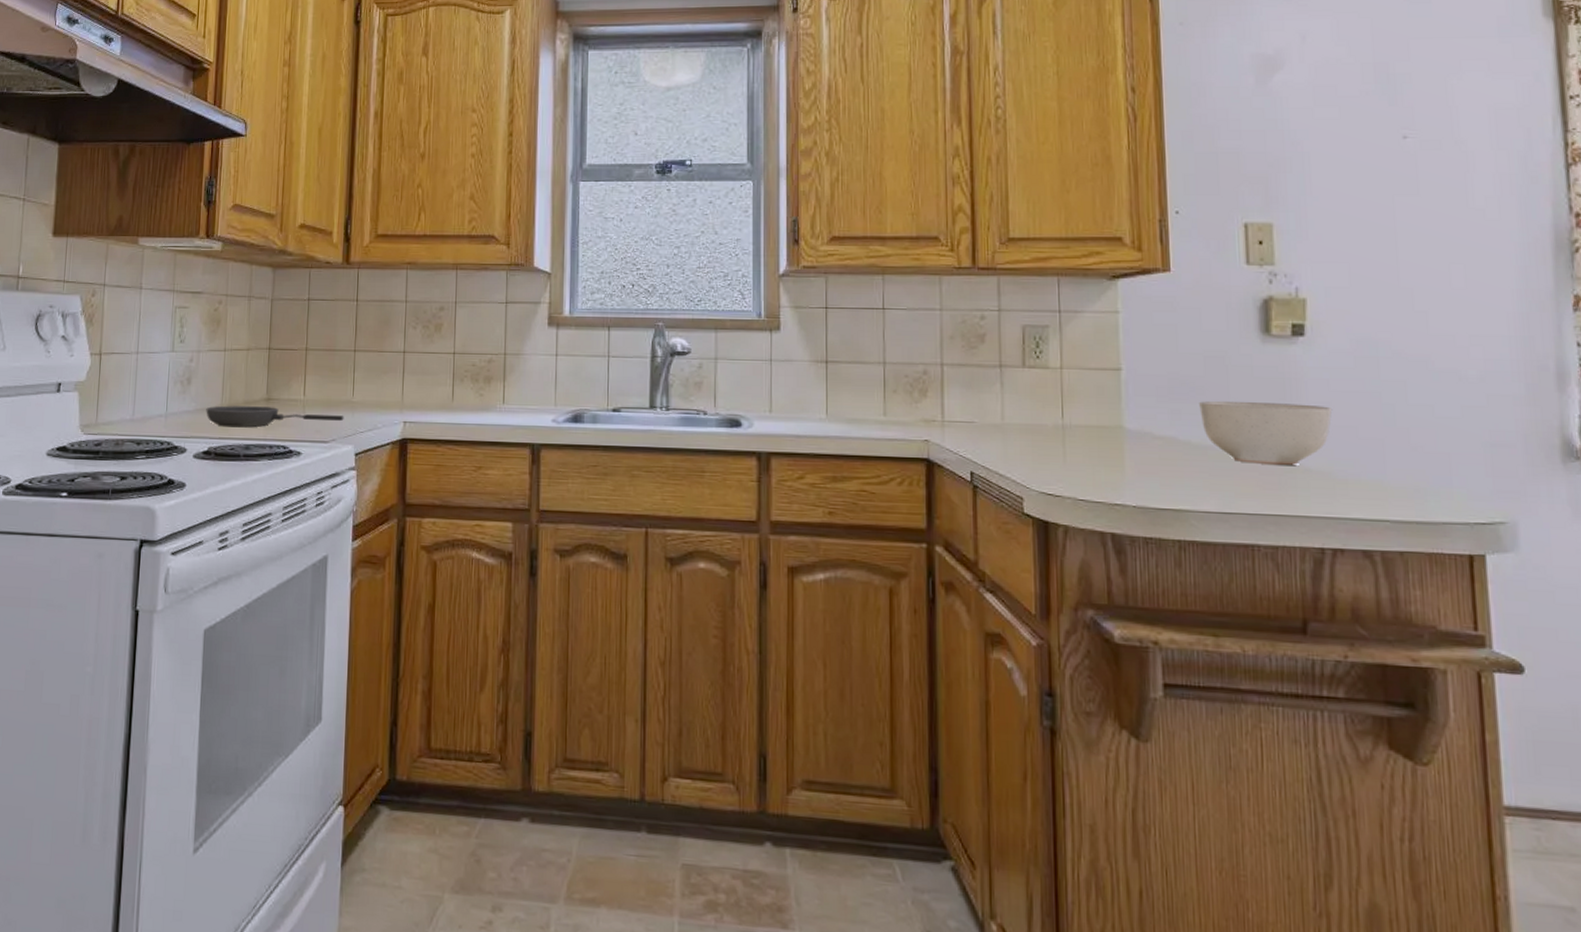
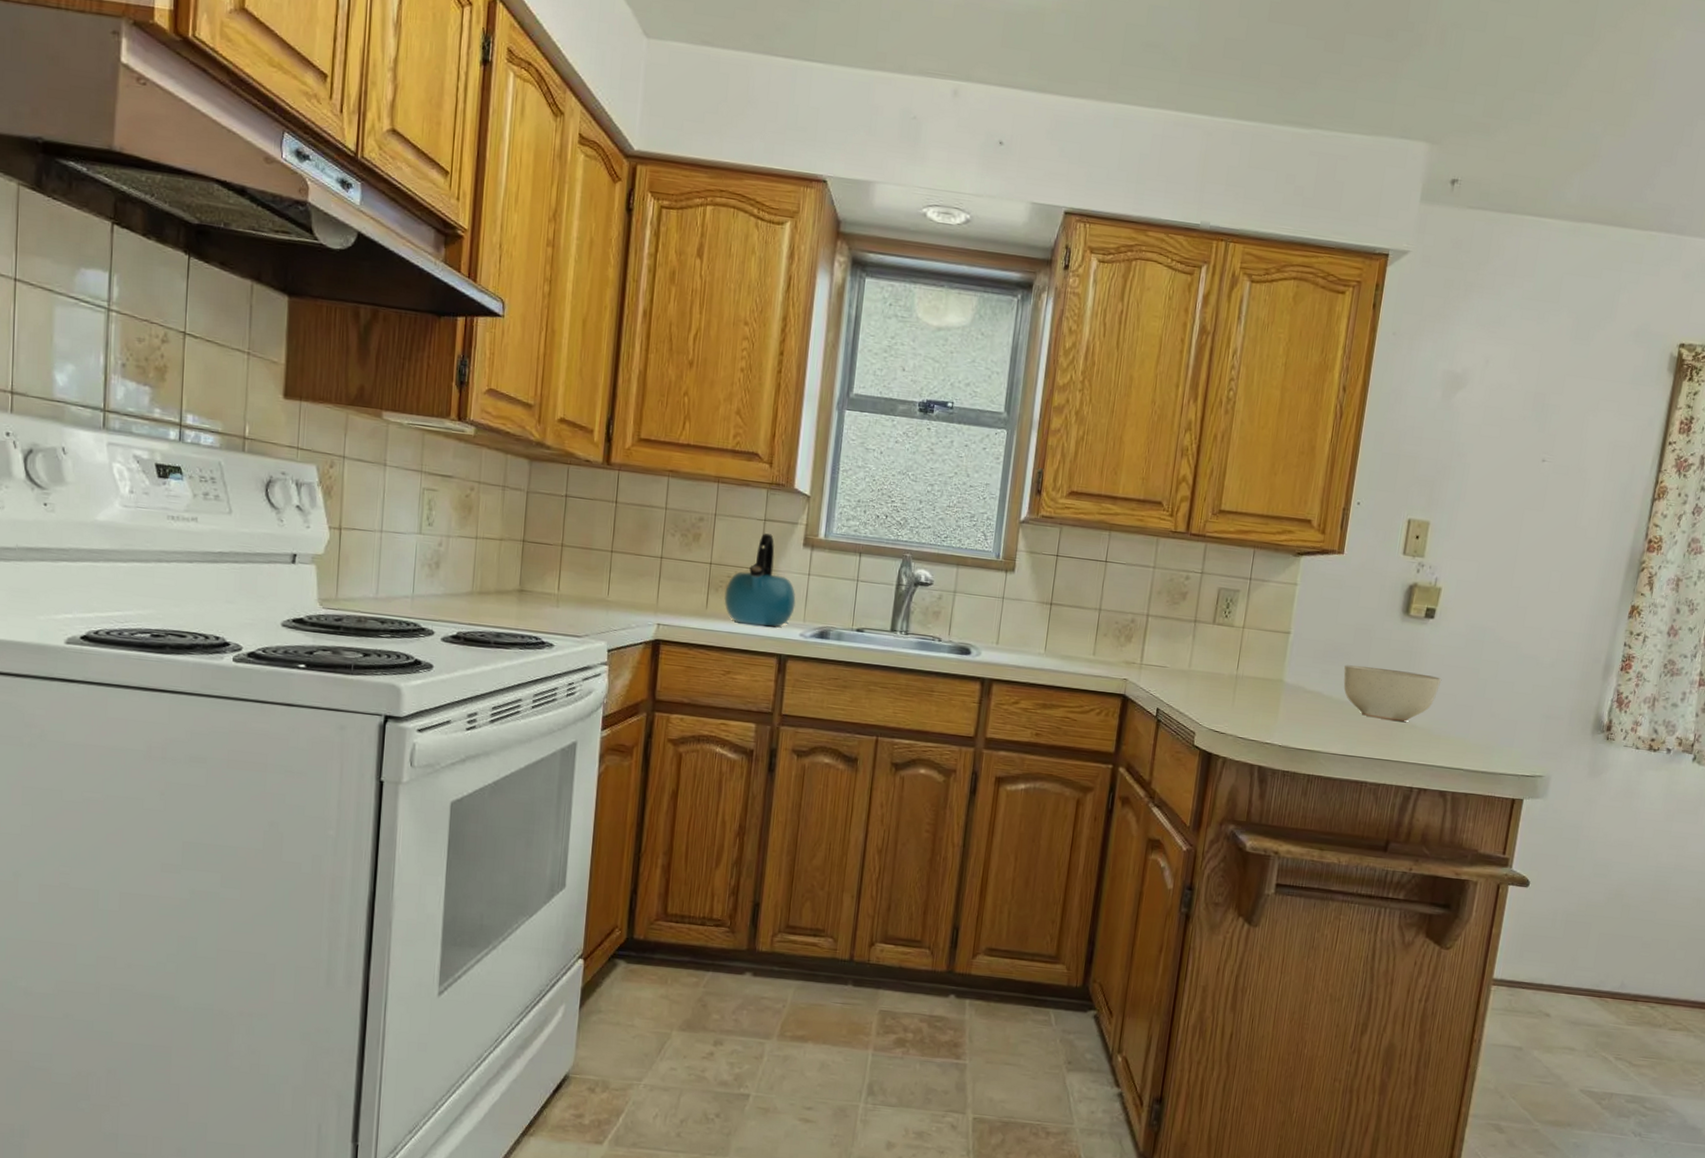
frying pan: present [206,405,344,428] -> none [455,592,598,618]
kettle: none [470,316,545,415] -> present [724,533,796,627]

